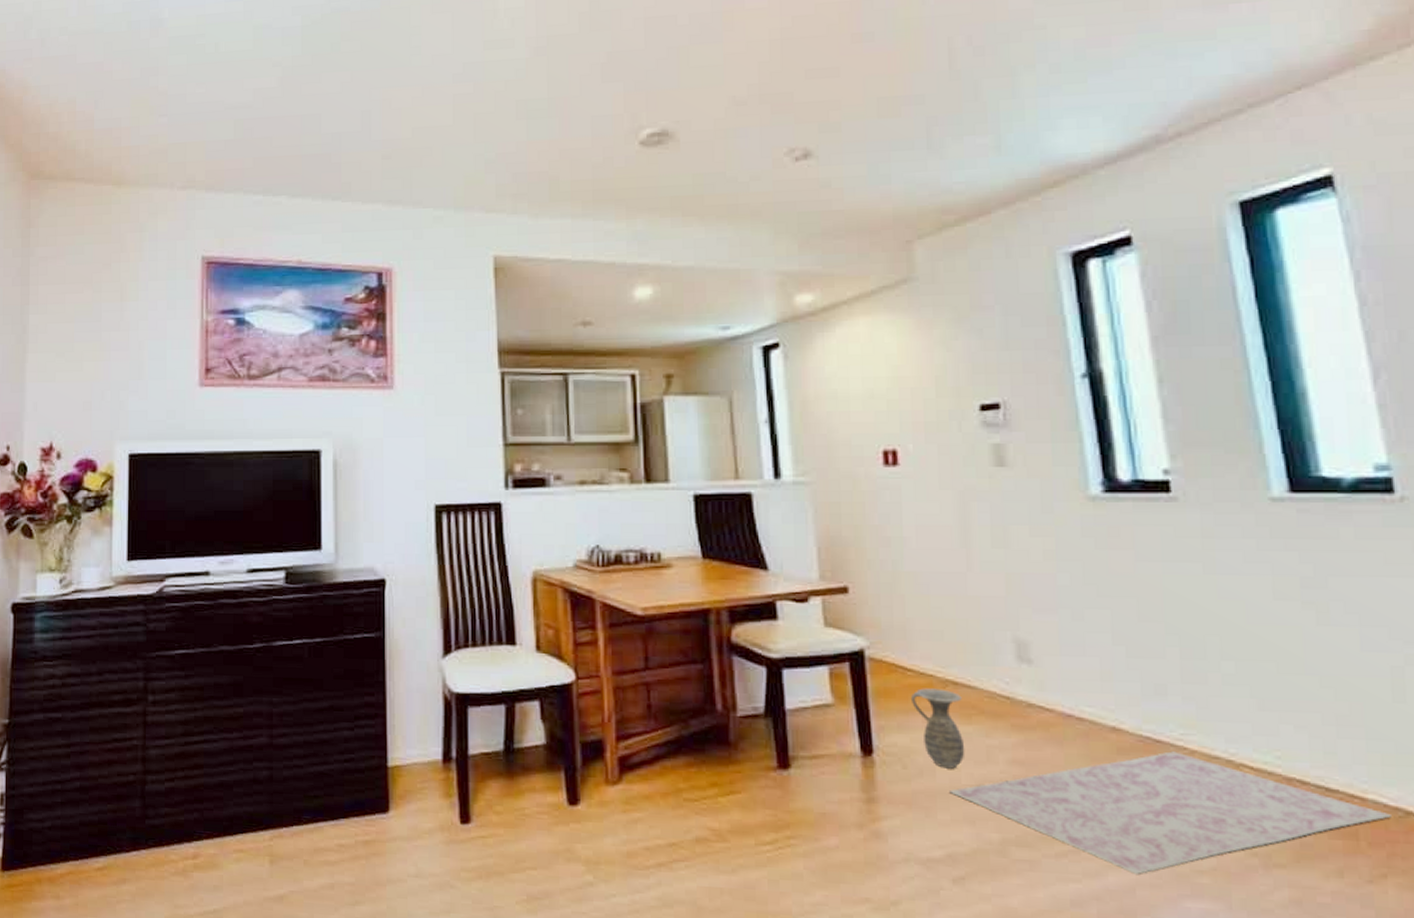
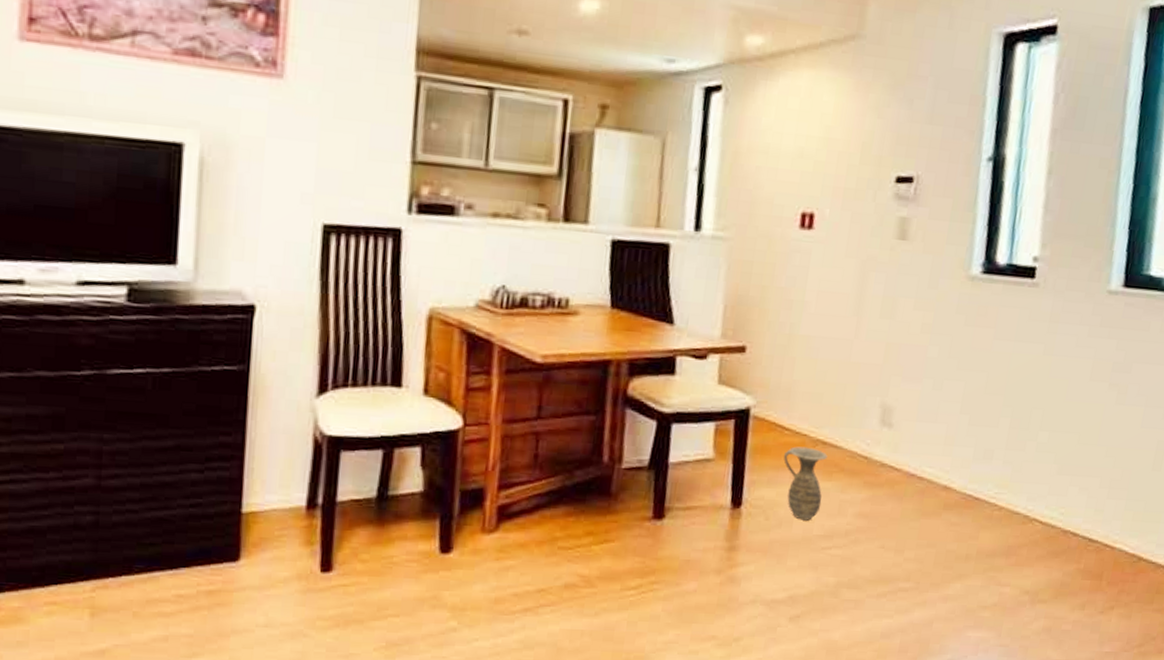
rug: present [949,751,1391,876] -> none [801,507,1129,611]

